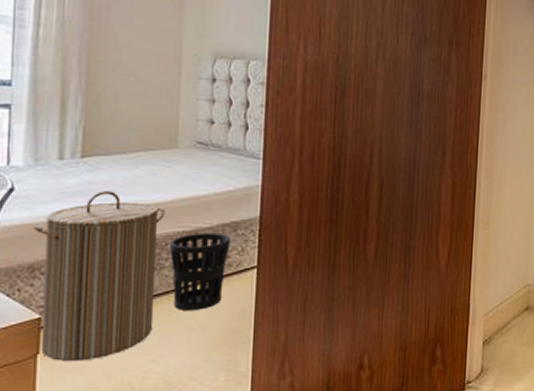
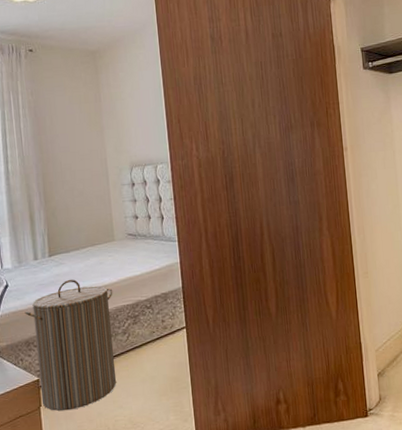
wastebasket: present [169,232,230,310] -> none [119,303,163,366]

